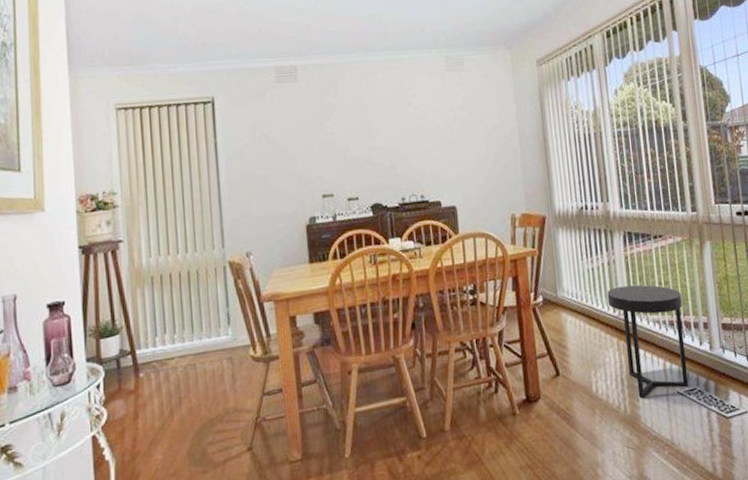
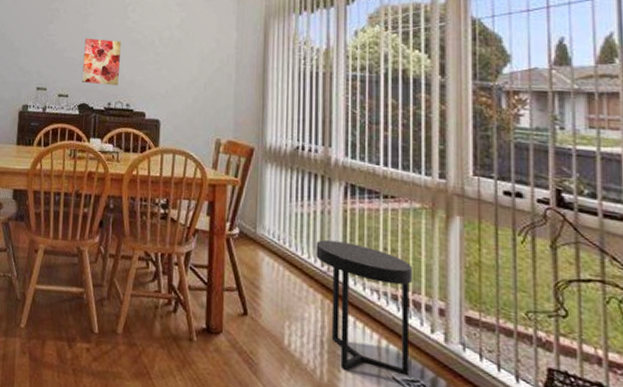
wall art: none [368,130,410,181] -> present [81,39,121,85]

